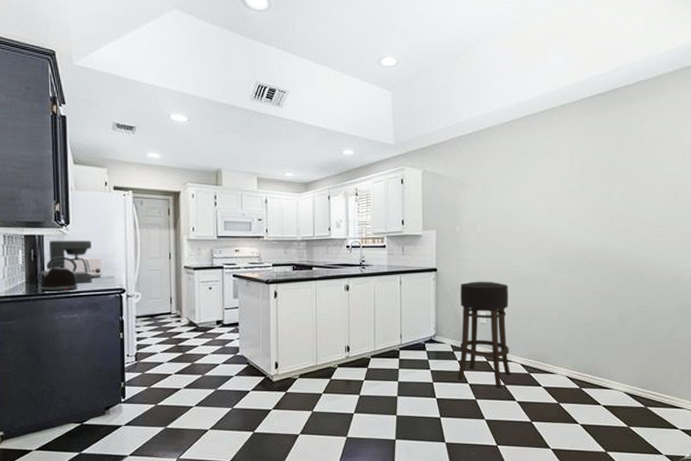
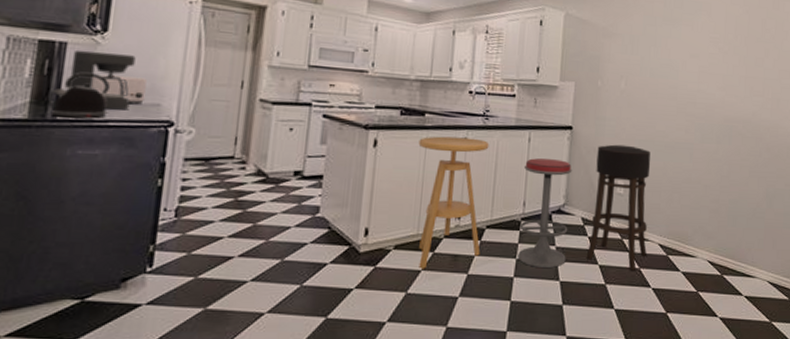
stool: none [310,285,368,393] -> present [418,136,490,269]
bar stool: none [399,298,440,389] -> present [517,158,573,269]

